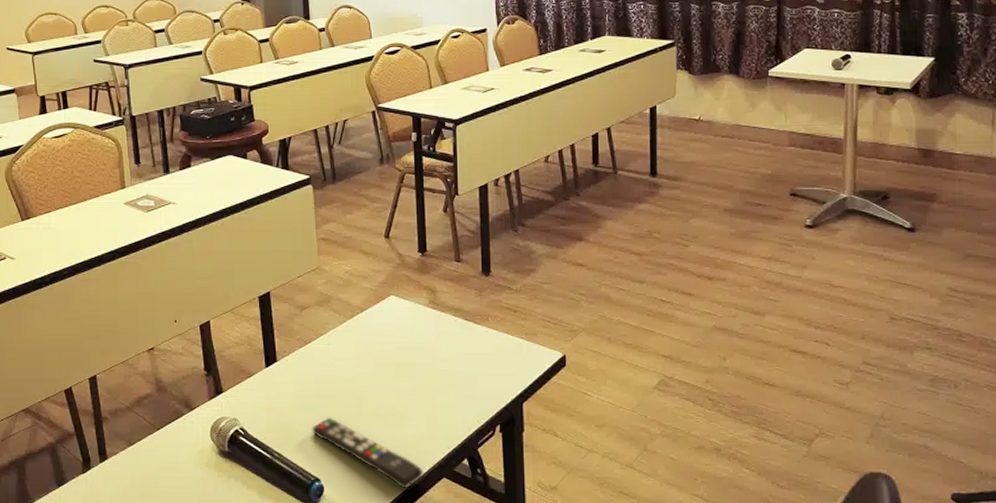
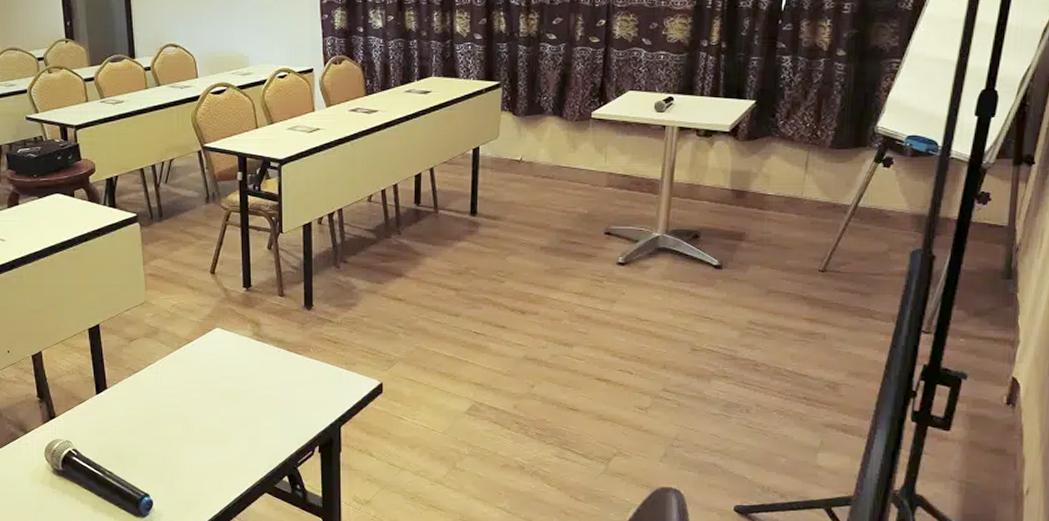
remote control: present [312,417,424,489] -> none [141,439,247,503]

